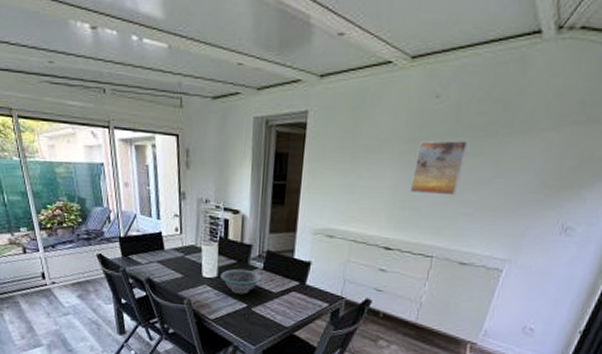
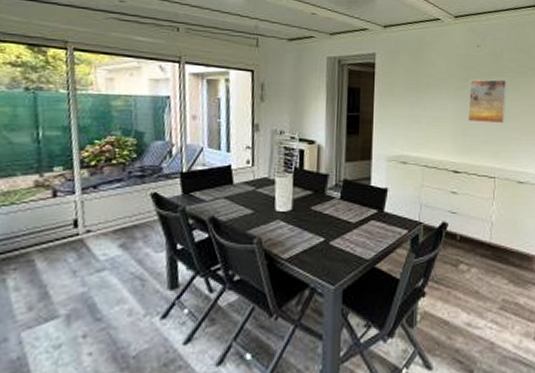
decorative bowl: present [221,268,263,295] -> none [296,200,340,227]

